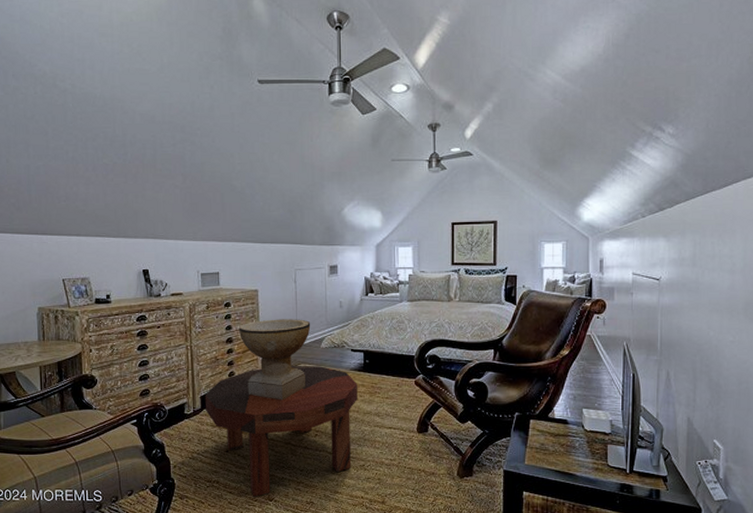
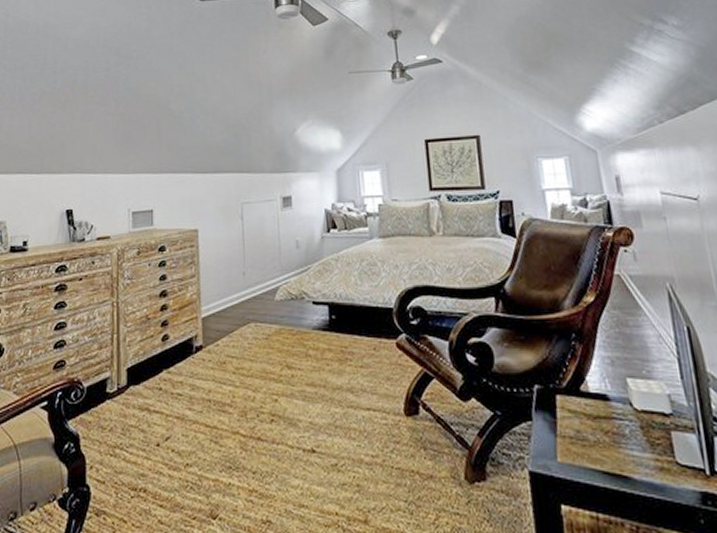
coffee table: present [205,365,357,497] -> none [132,324,324,513]
decorative bowl: present [239,319,311,401] -> none [176,264,262,373]

